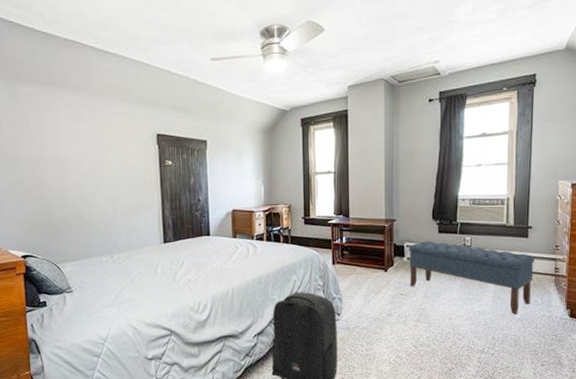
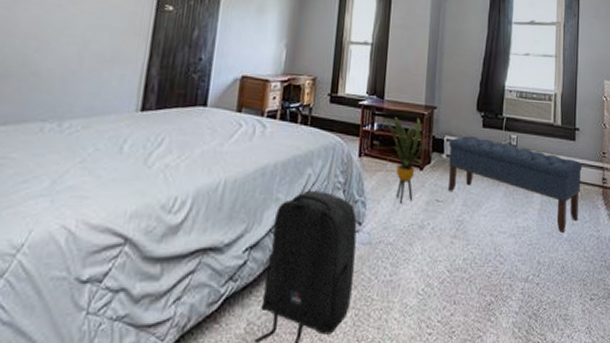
house plant: none [350,230,394,299] -> present [383,116,432,204]

